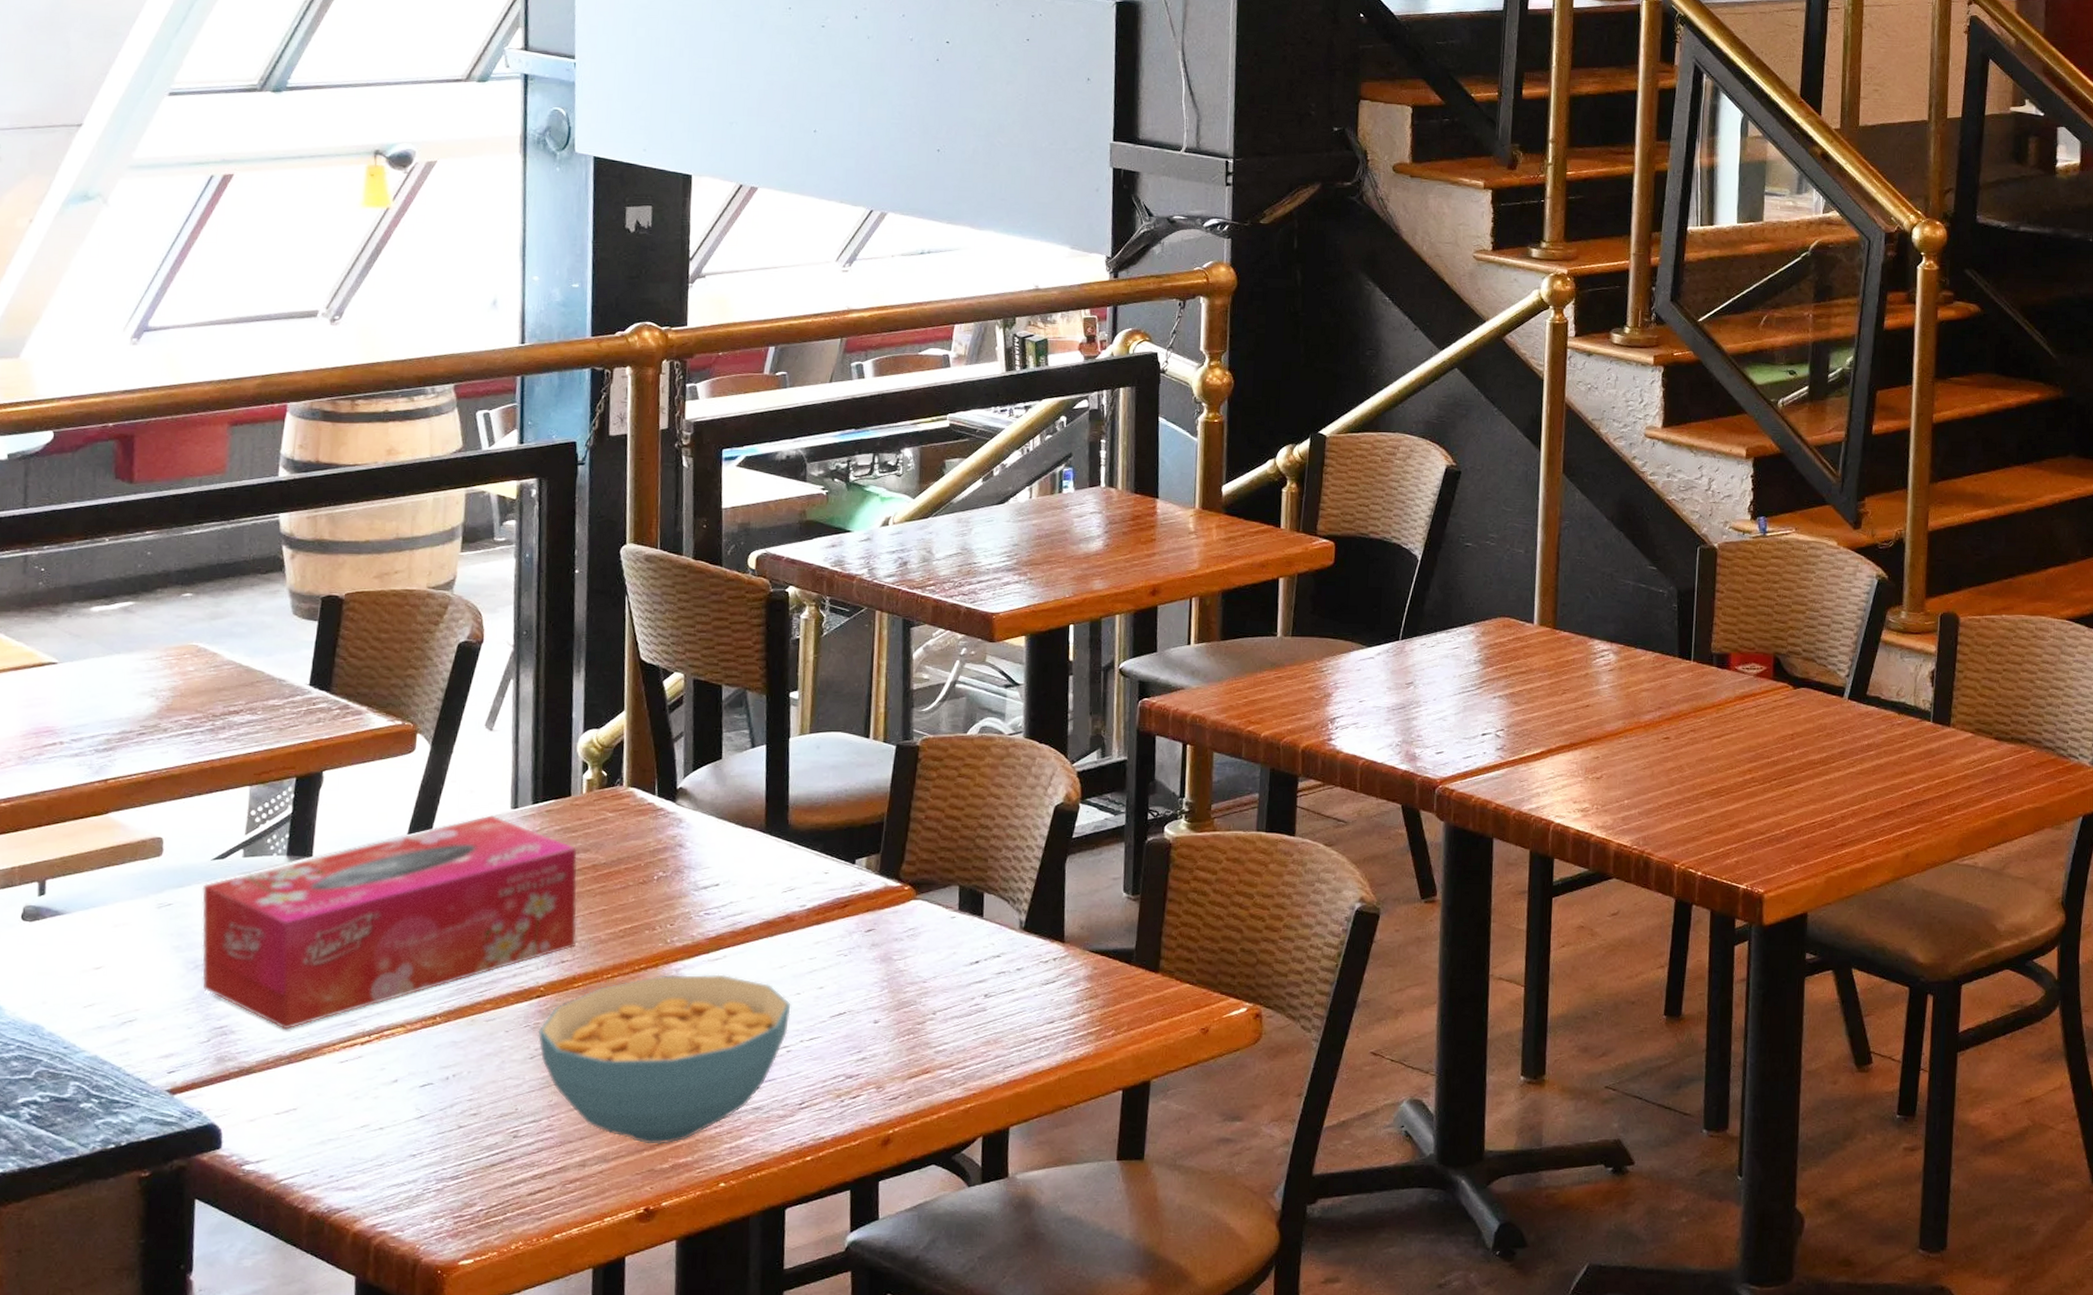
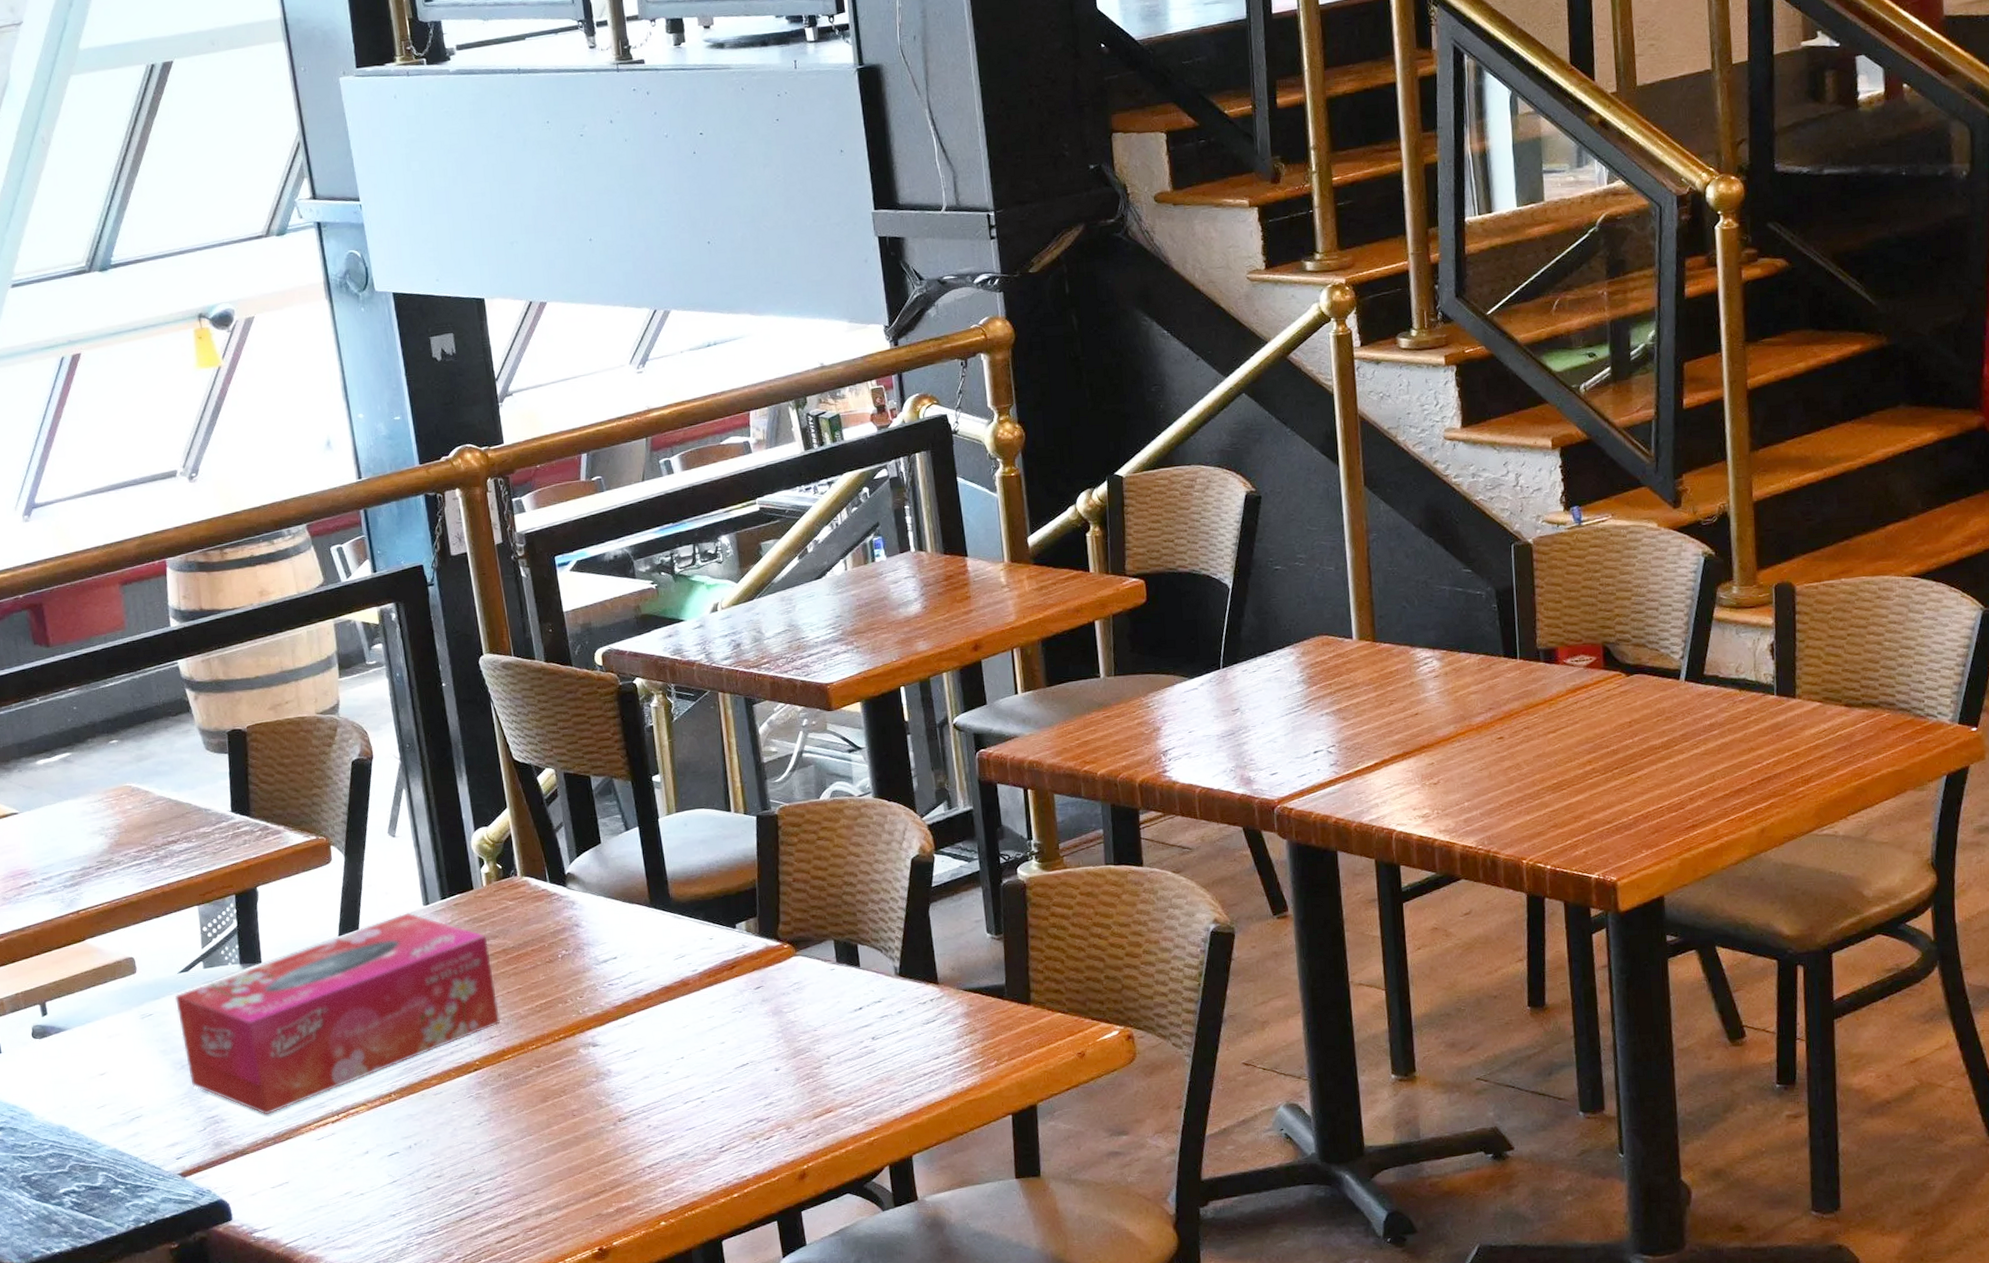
cereal bowl: present [537,974,791,1144] -> none [481,1037,699,1193]

